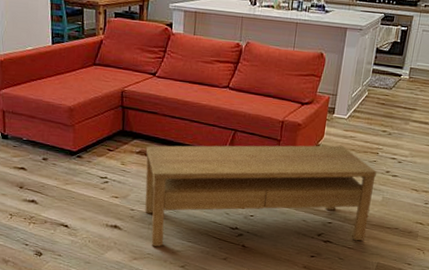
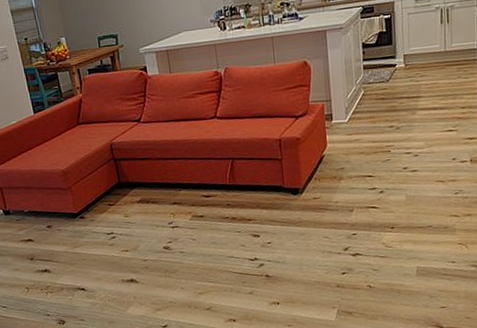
coffee table: present [145,145,377,247] -> none [145,151,397,294]

